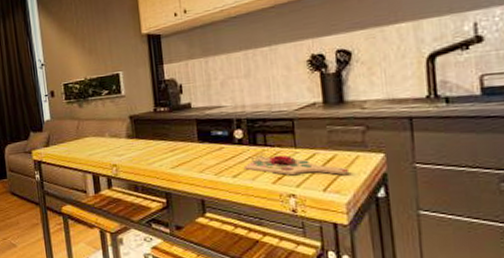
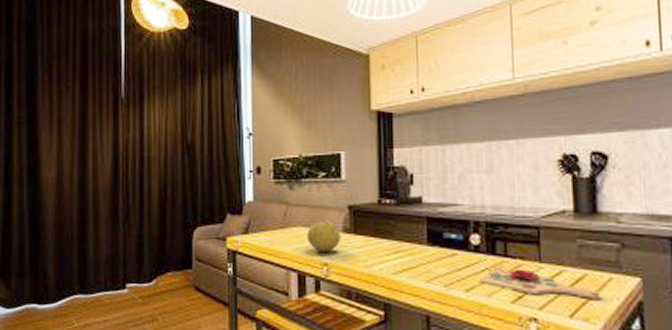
fruit: none [97,130,125,156] -> present [307,221,341,252]

